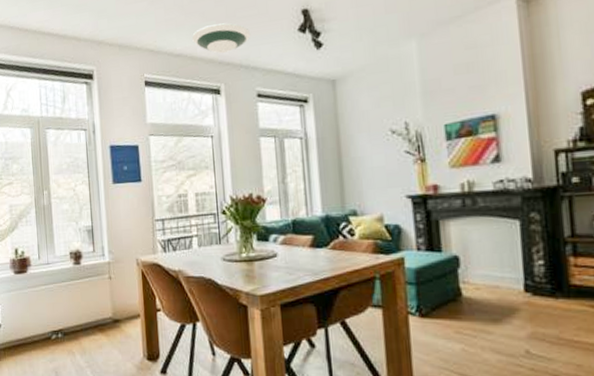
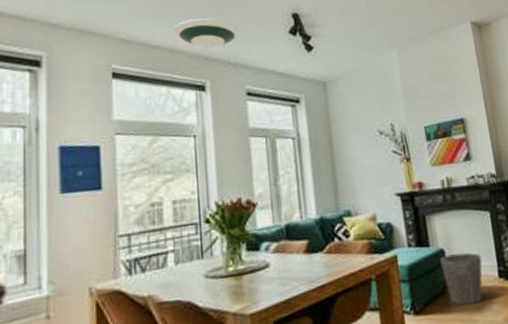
waste bin: none [453,262,505,315] -> present [440,252,483,305]

